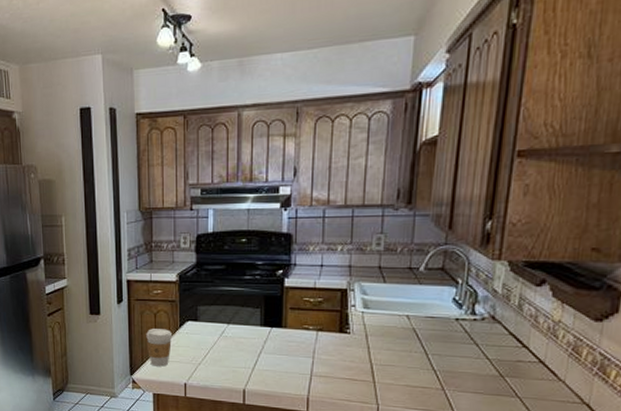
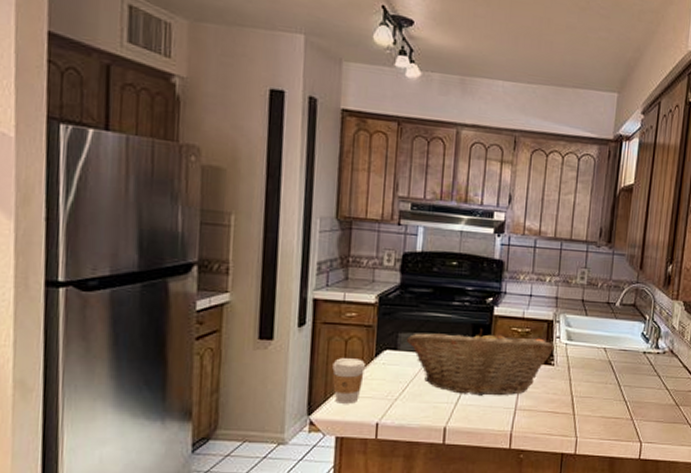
fruit basket: none [204,299,350,363] -> present [406,328,554,396]

